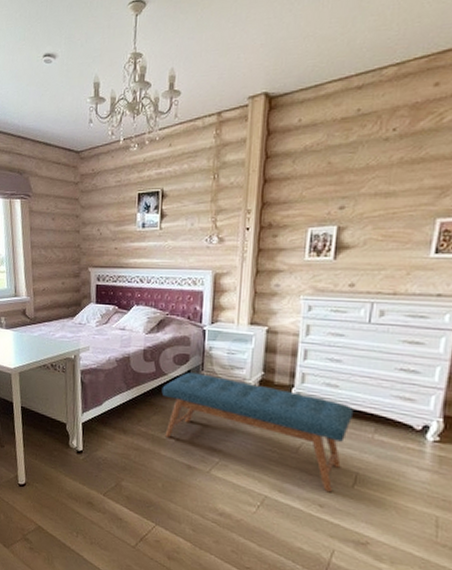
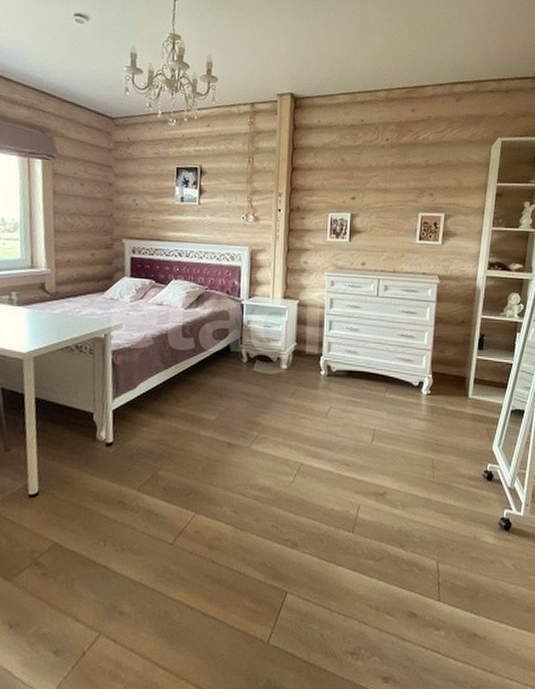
bench: present [161,372,354,493] -> none [201,347,370,451]

